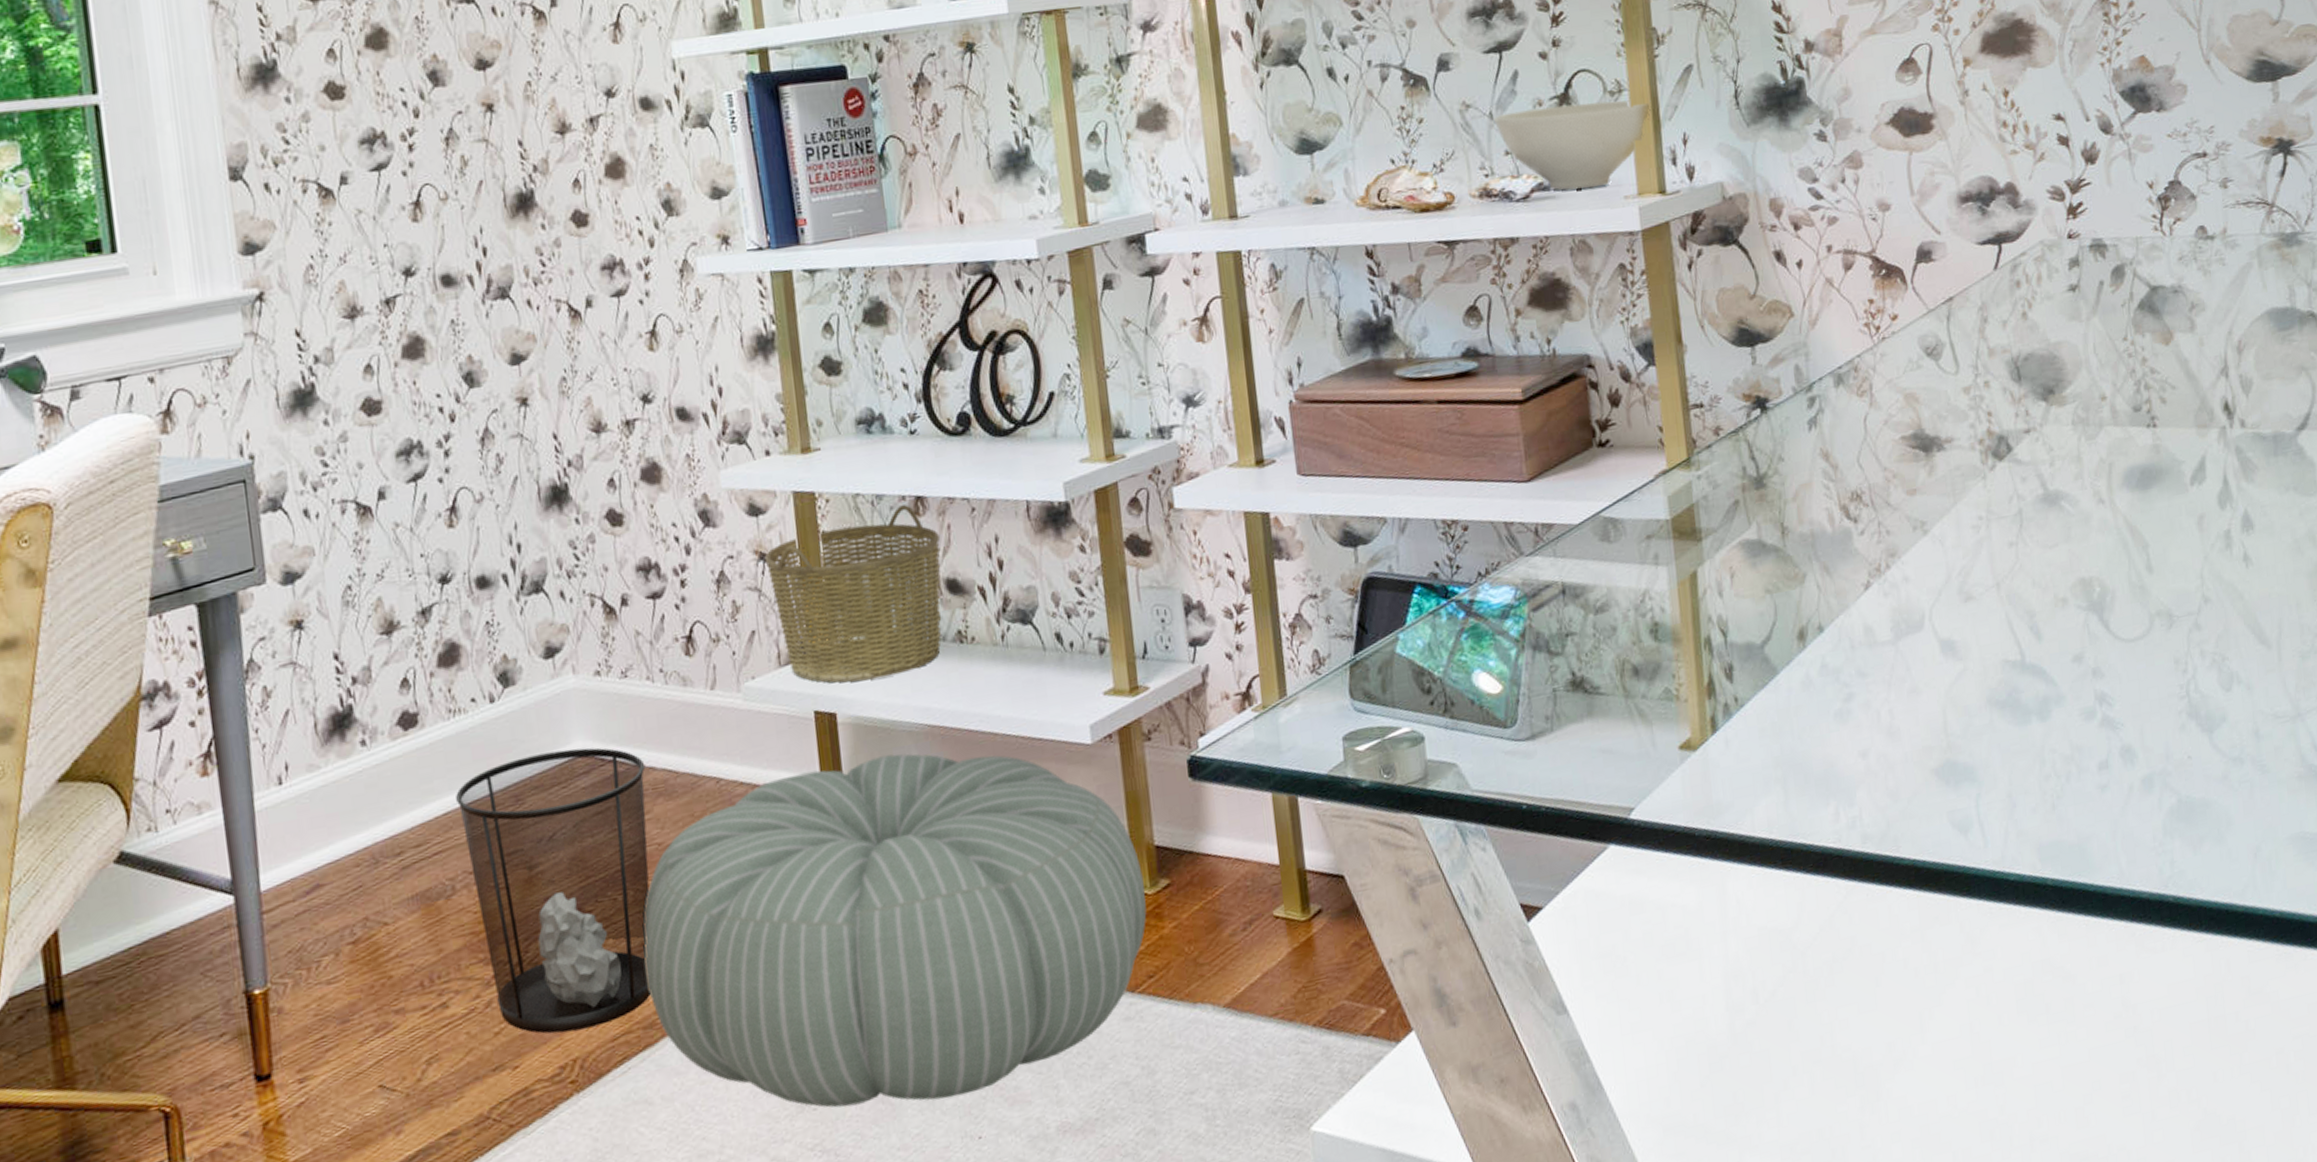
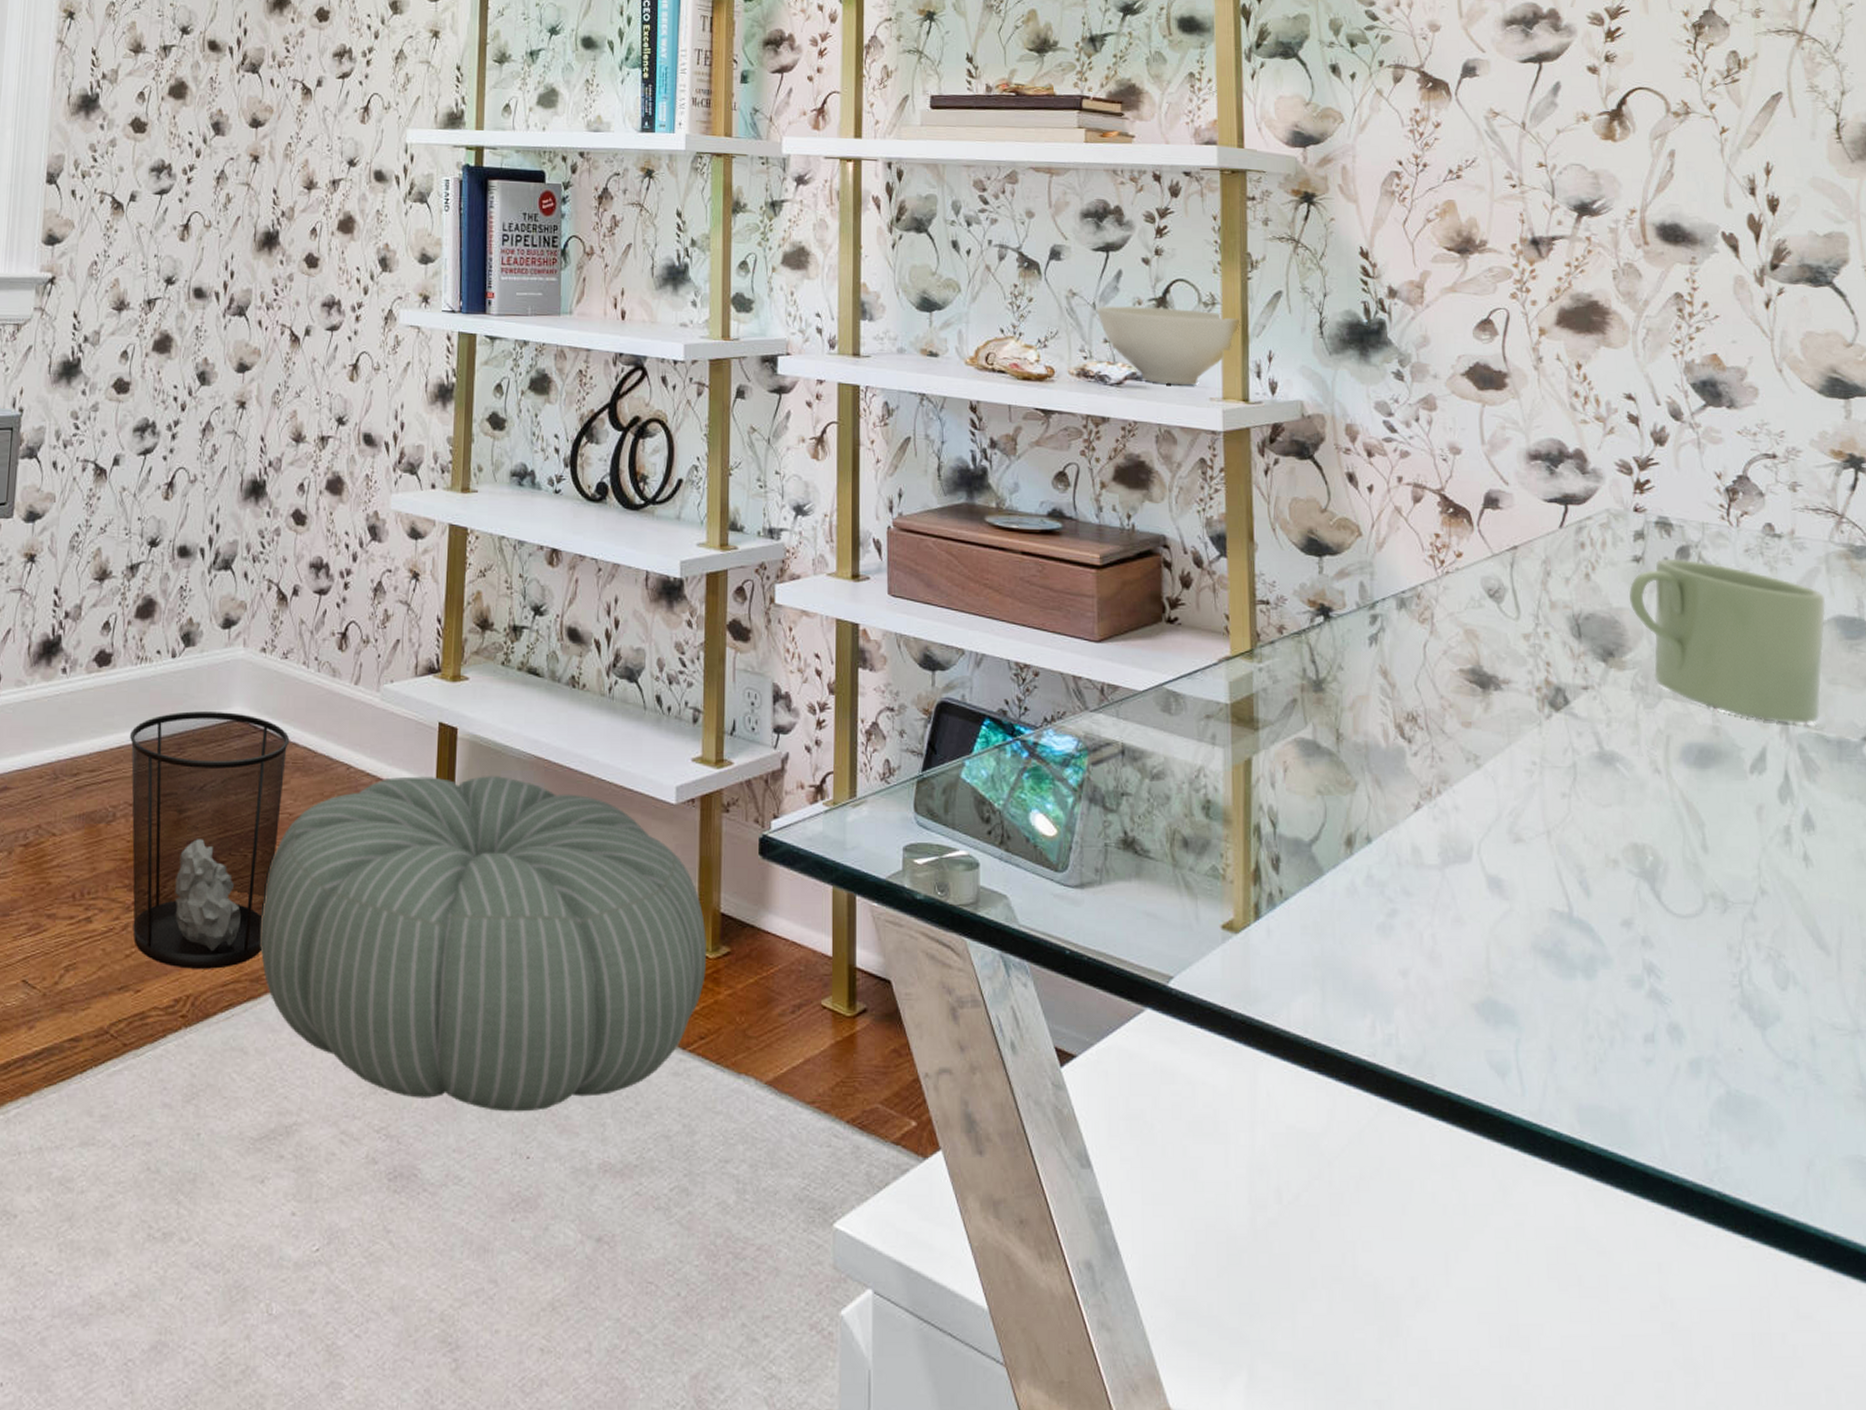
basket: present [764,503,942,683] -> none [417,553,567,705]
mug: none [2067,278,2259,430] -> present [1629,558,1826,724]

